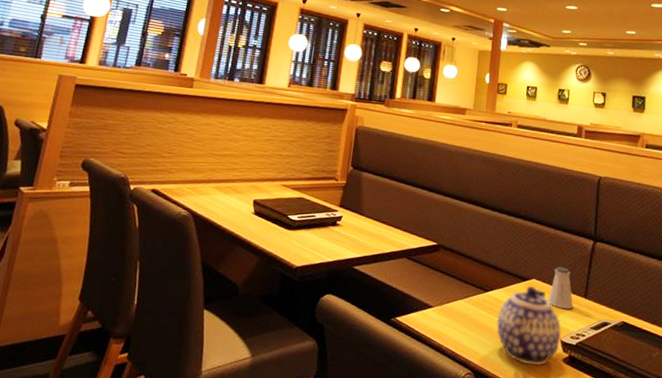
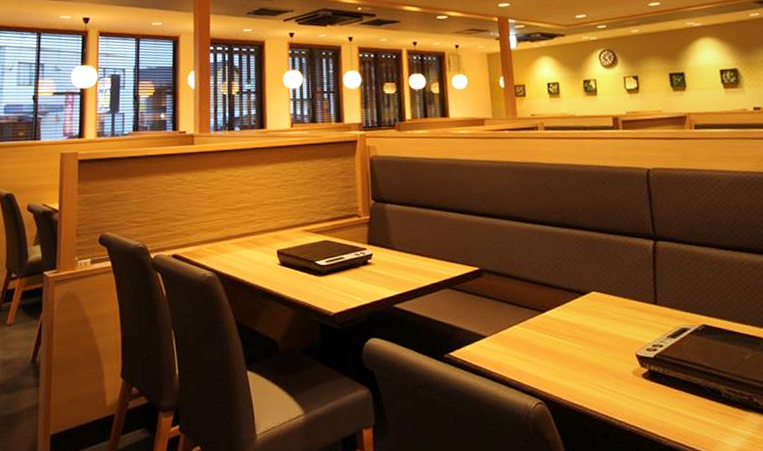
teapot: present [497,286,562,366] -> none [560,300,636,386]
saltshaker: present [548,266,573,309] -> none [613,274,643,320]

